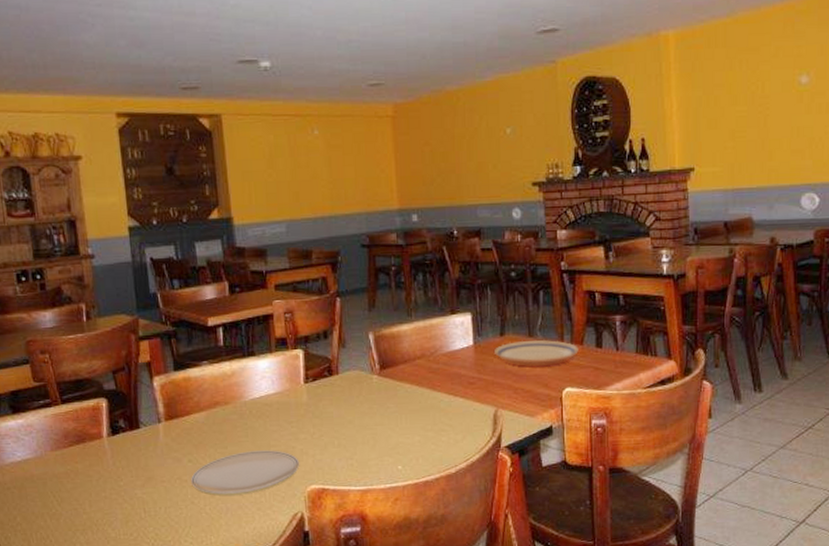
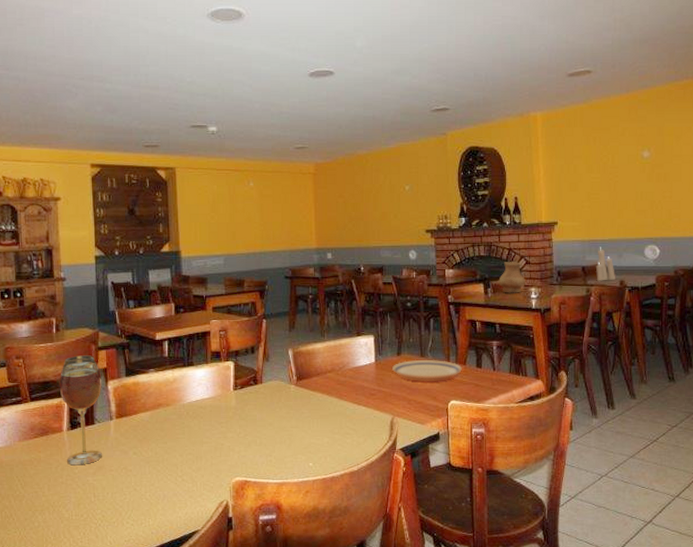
wineglass: none [94,347,151,477] -> present [59,355,102,466]
plate: present [191,450,300,496] -> none [135,446,227,484]
vase: none [622,218,655,257] -> present [498,262,525,293]
candle: none [740,197,766,239] -> present [595,247,616,281]

